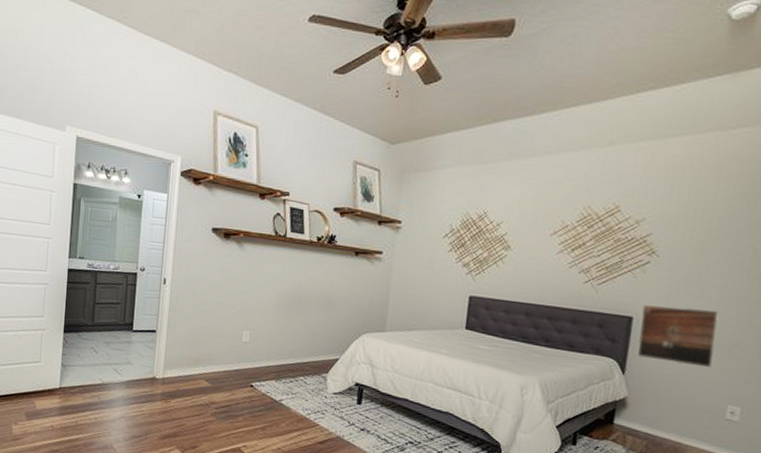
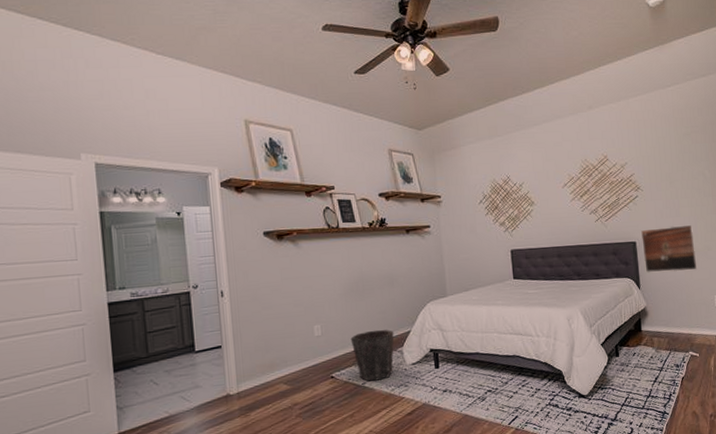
waste bin: none [276,348,321,401] -> present [350,330,394,382]

